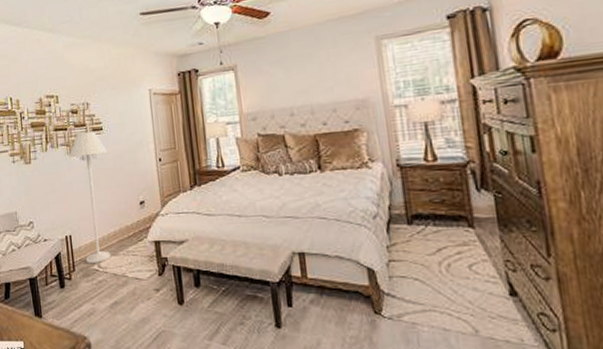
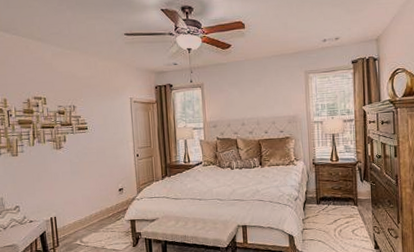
floor lamp: present [68,131,111,264] -> none [55,130,93,240]

